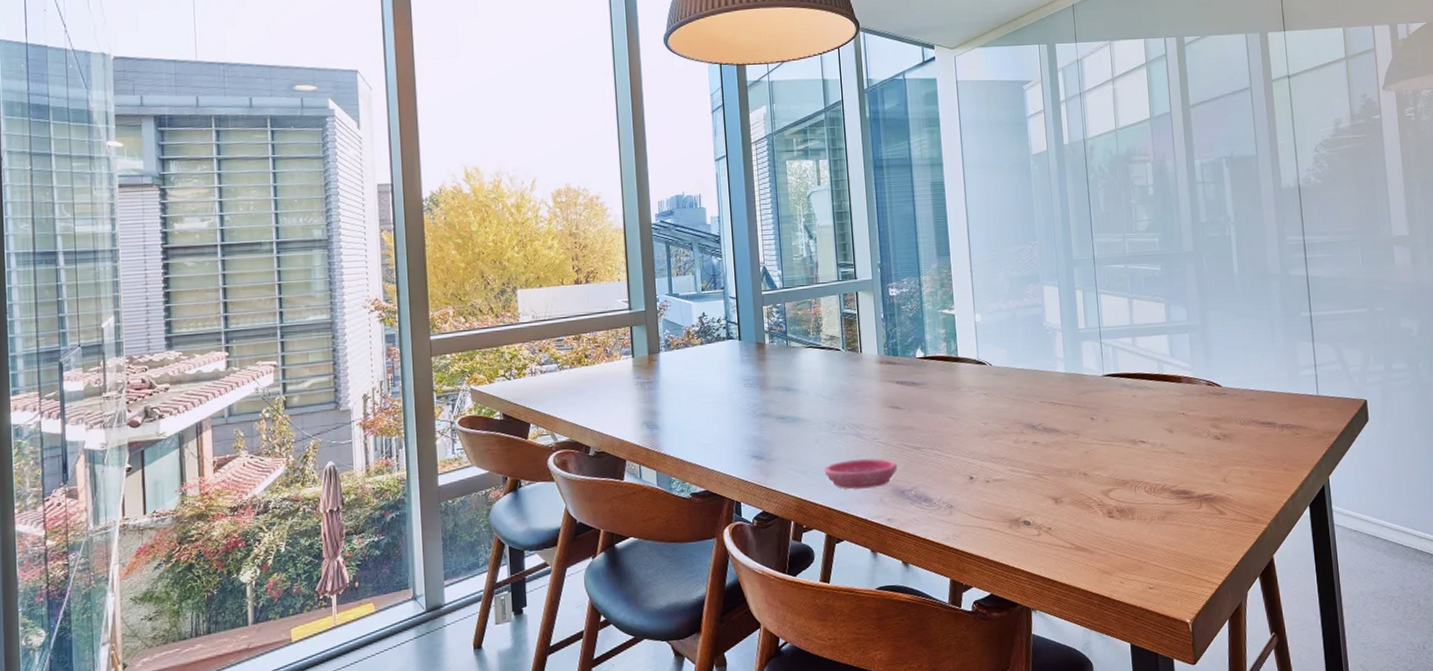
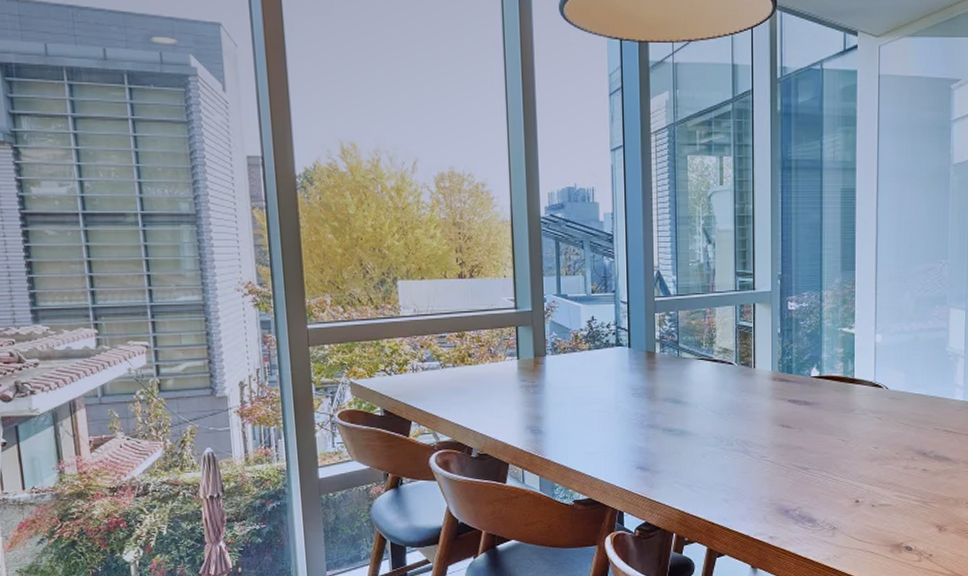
saucer: present [824,458,897,490] -> none [709,476,783,506]

